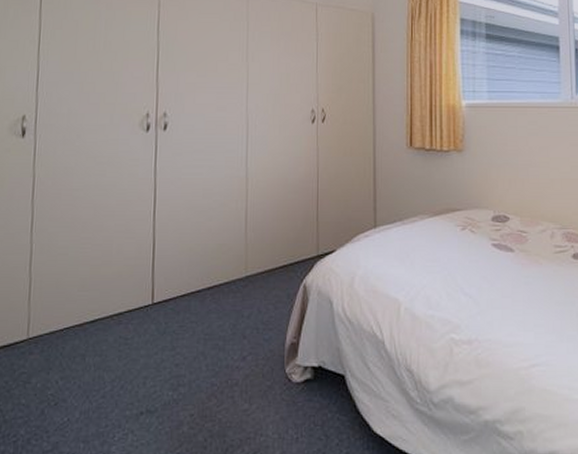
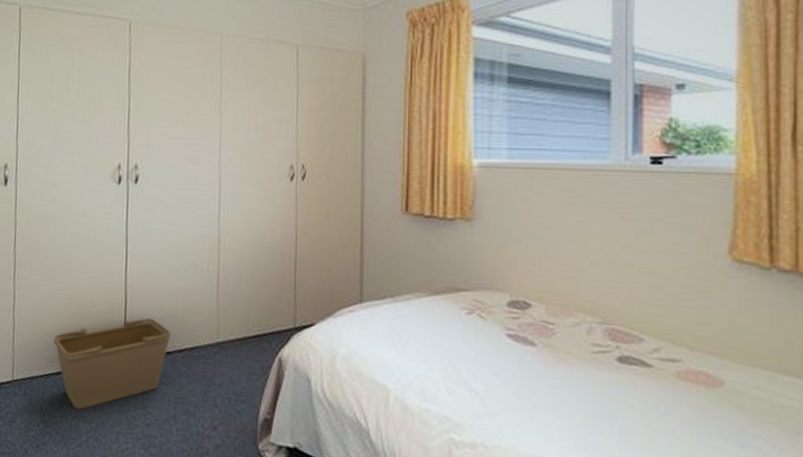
bicycle basket: none [76,259,201,359] -> present [54,317,172,410]

